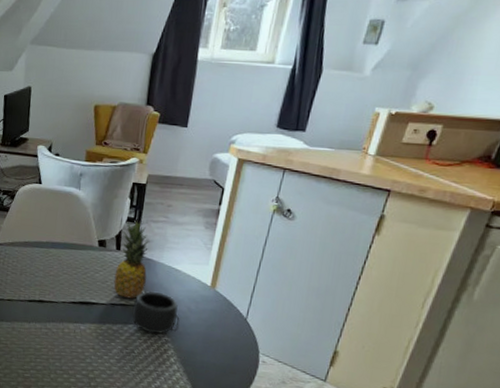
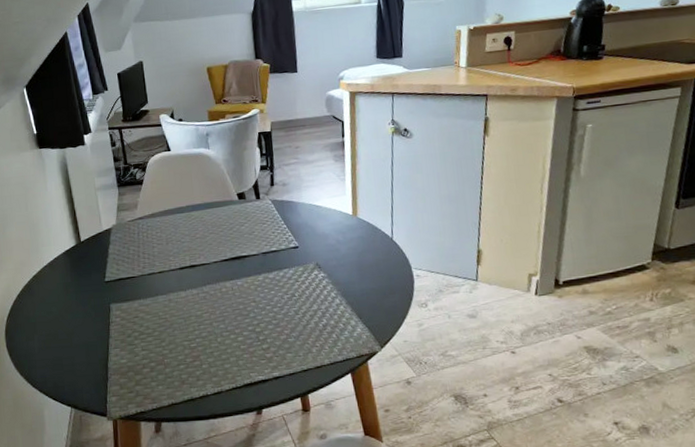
fruit: present [114,220,149,299] -> none [258,167,292,244]
mug: present [132,290,181,334] -> none [284,231,332,274]

